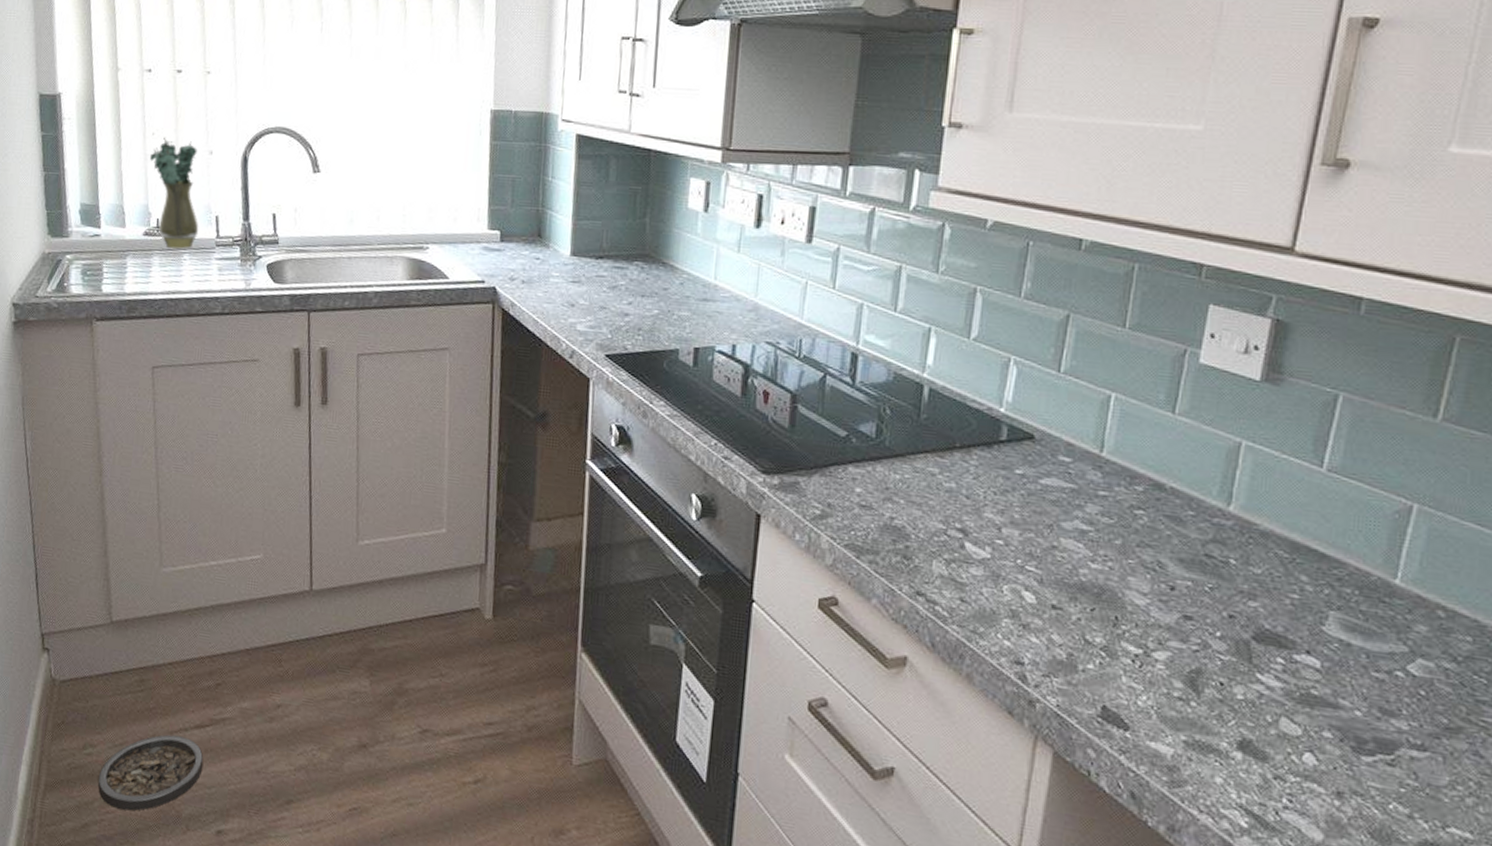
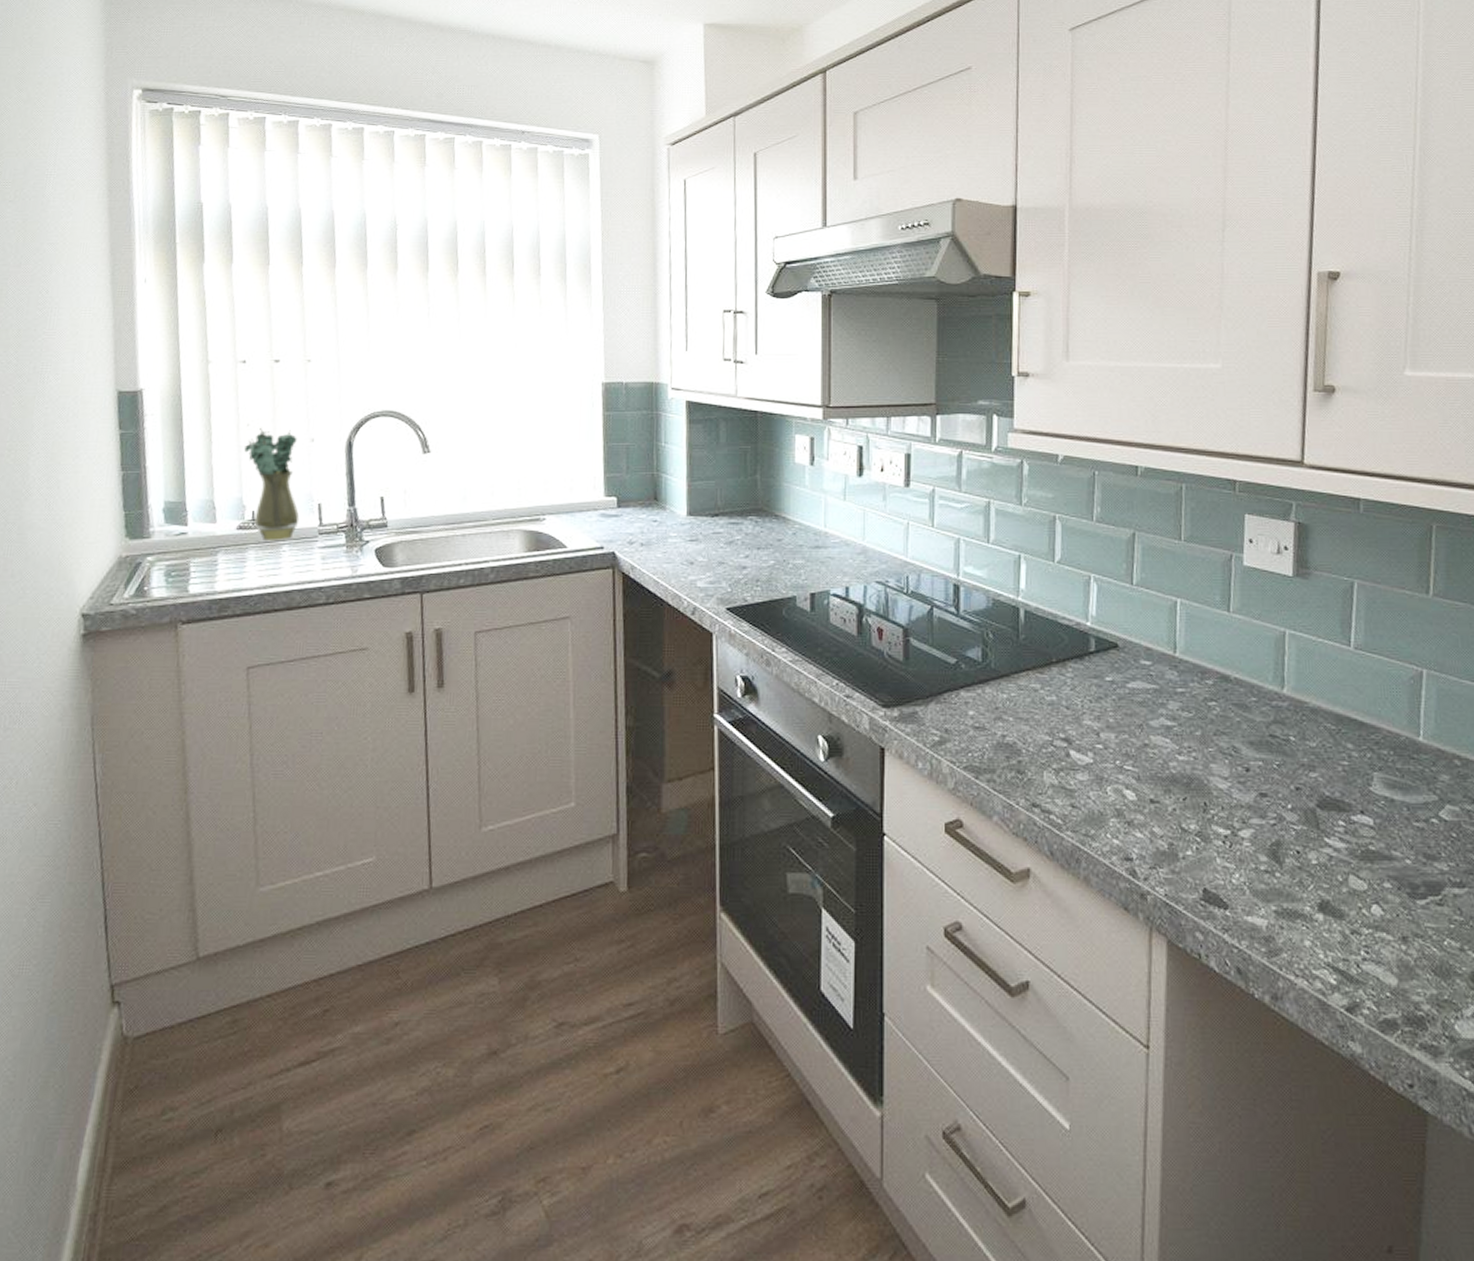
pet bowl: present [98,734,204,811] -> none [179,1079,309,1179]

